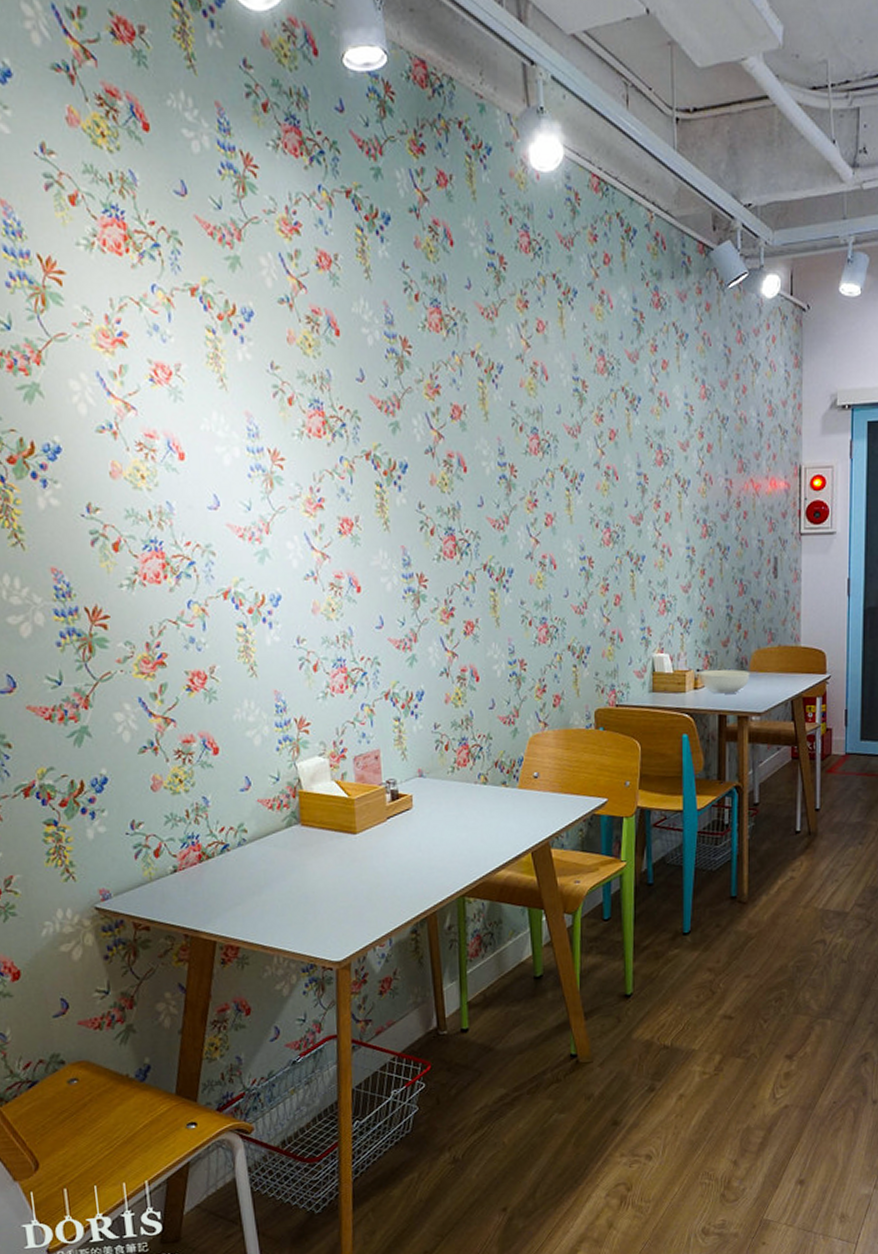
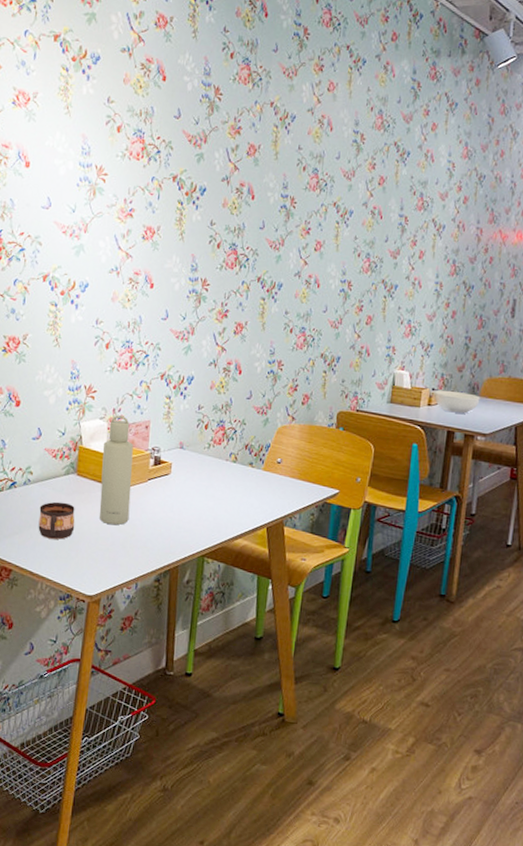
cup: none [261,859,308,904] -> present [38,501,75,540]
bottle: none [327,748,371,877] -> present [99,415,134,525]

